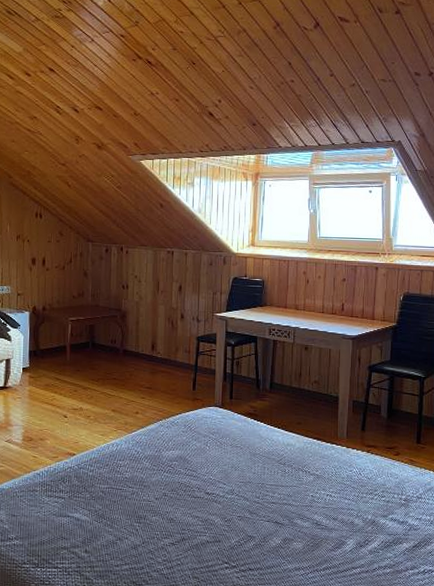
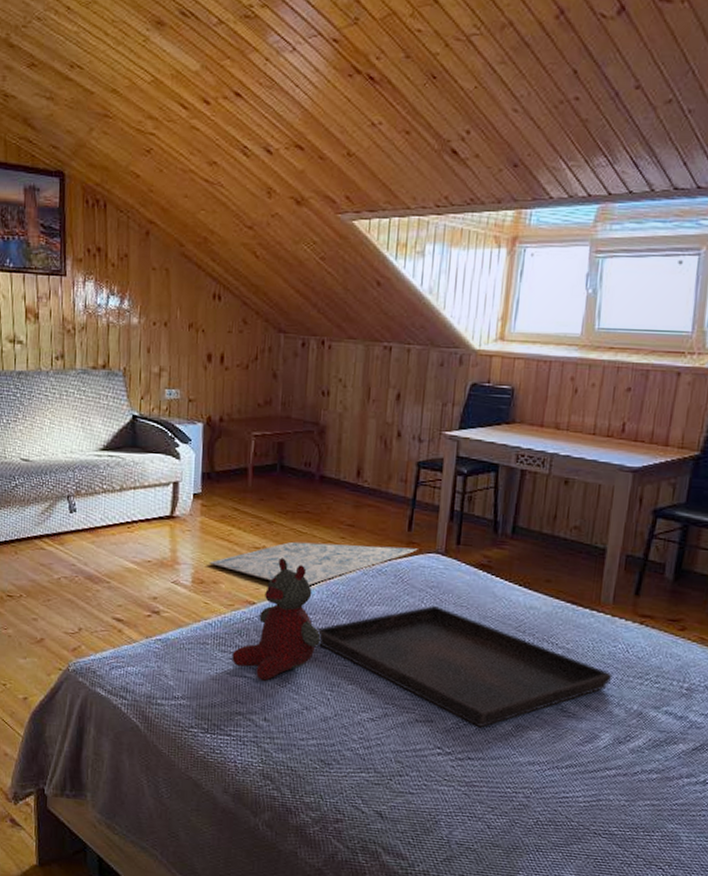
rug: none [36,402,201,437] -> present [209,541,418,585]
stuffed bear: none [57,416,129,518] -> present [232,557,321,681]
serving tray: none [124,447,351,544] -> present [315,605,613,728]

